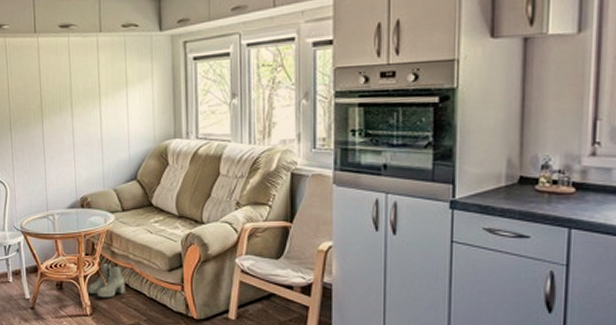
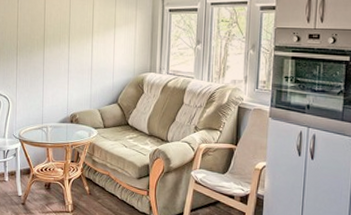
boots: present [87,263,125,298] -> none [70,169,102,199]

